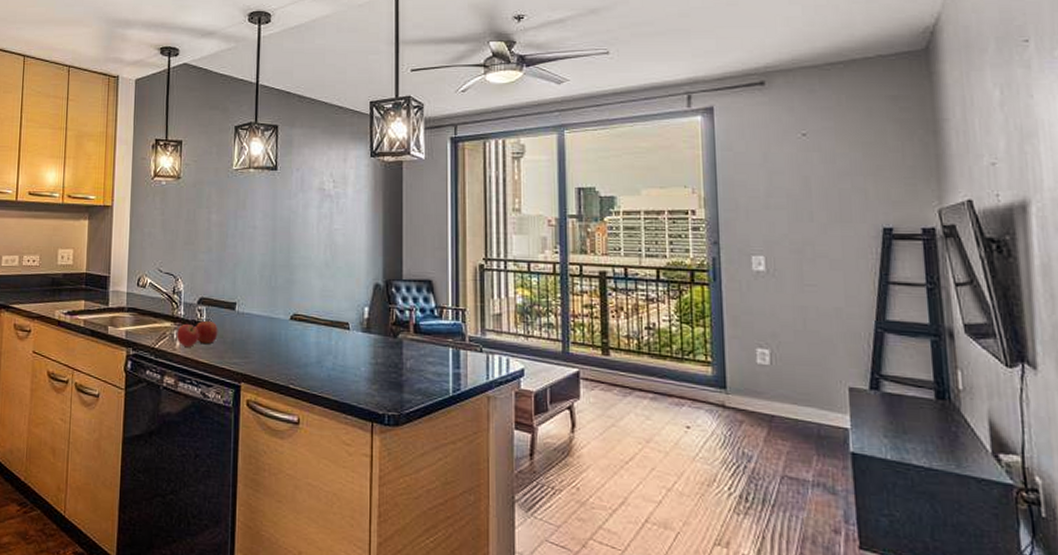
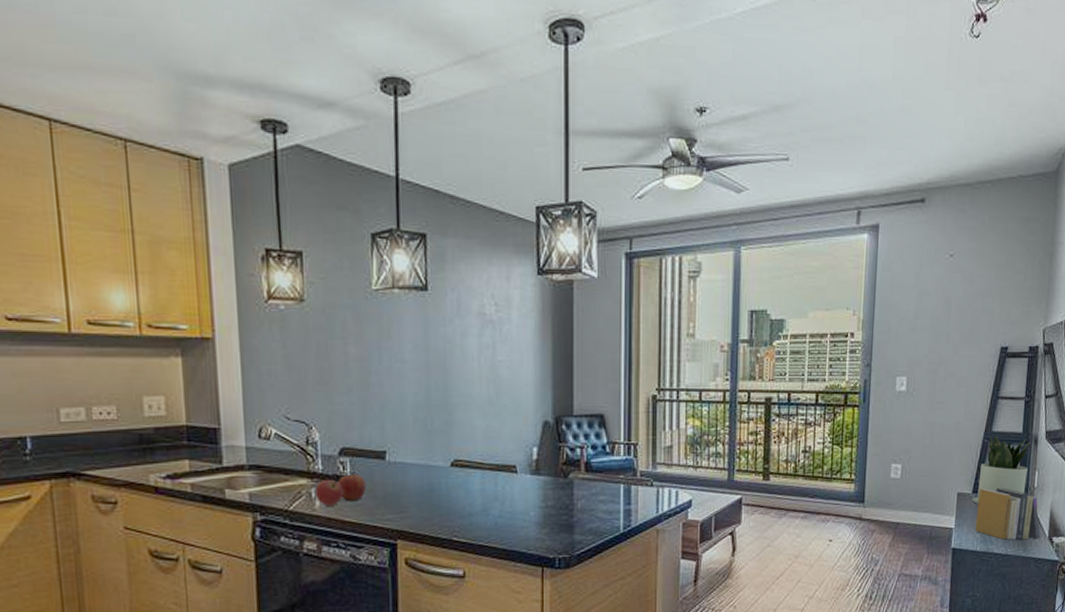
planter: none [871,324,946,403] -> present [972,435,1030,504]
books: none [879,384,979,455] -> present [975,487,1040,540]

